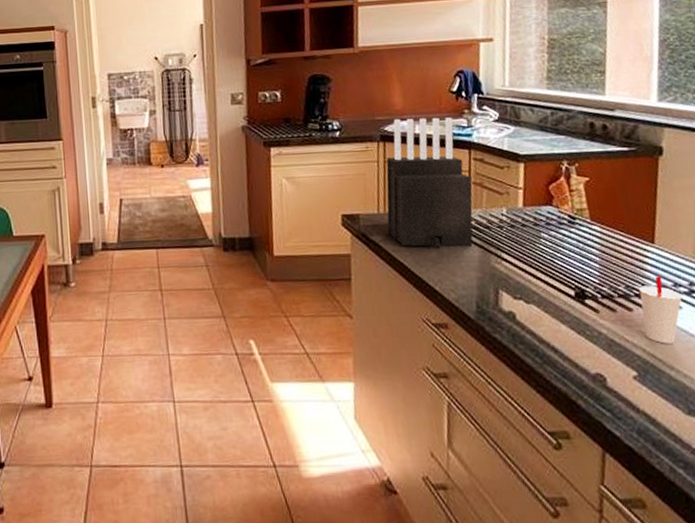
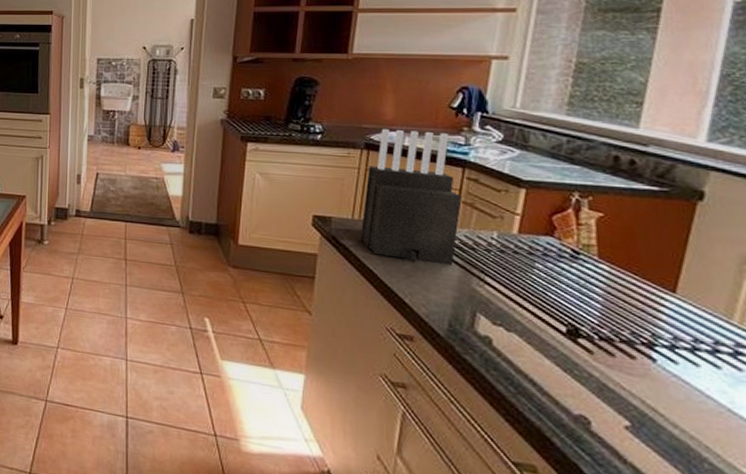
cup: present [639,276,684,344] -> none [647,328,704,401]

